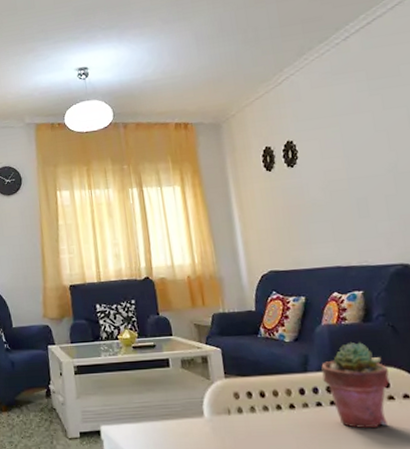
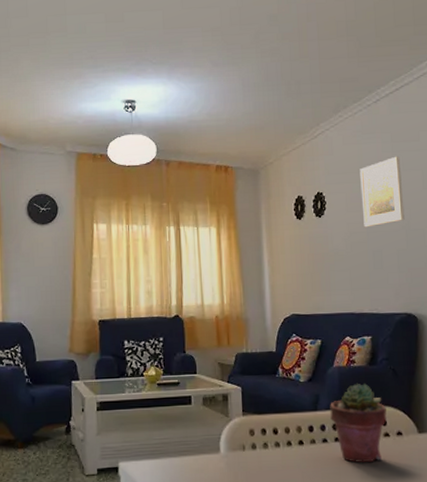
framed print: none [333,94,391,175] -> present [360,156,405,228]

